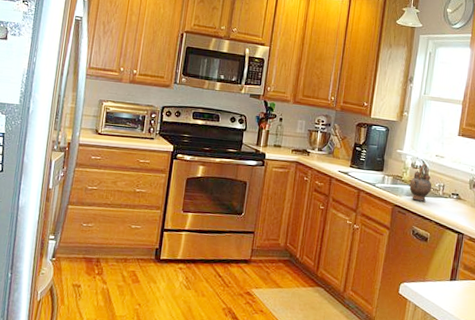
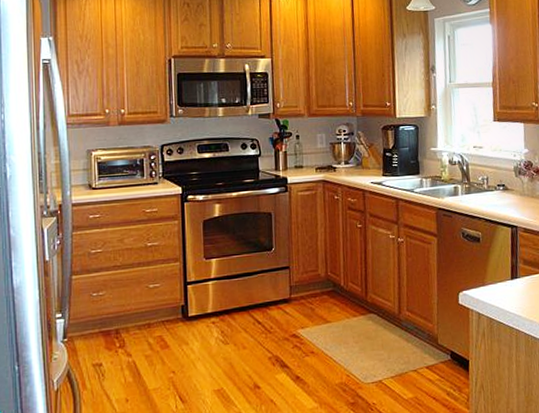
teapot: present [408,163,432,202] -> none [449,157,475,200]

